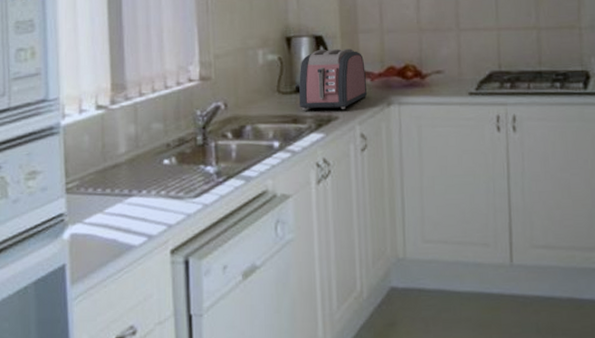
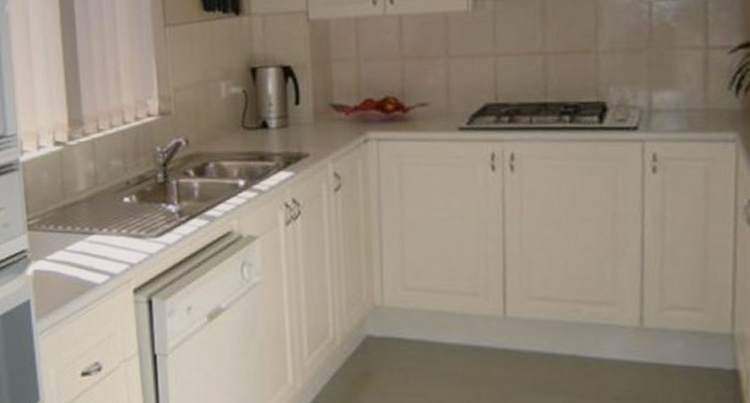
toaster: present [299,48,368,111] -> none [265,79,342,147]

